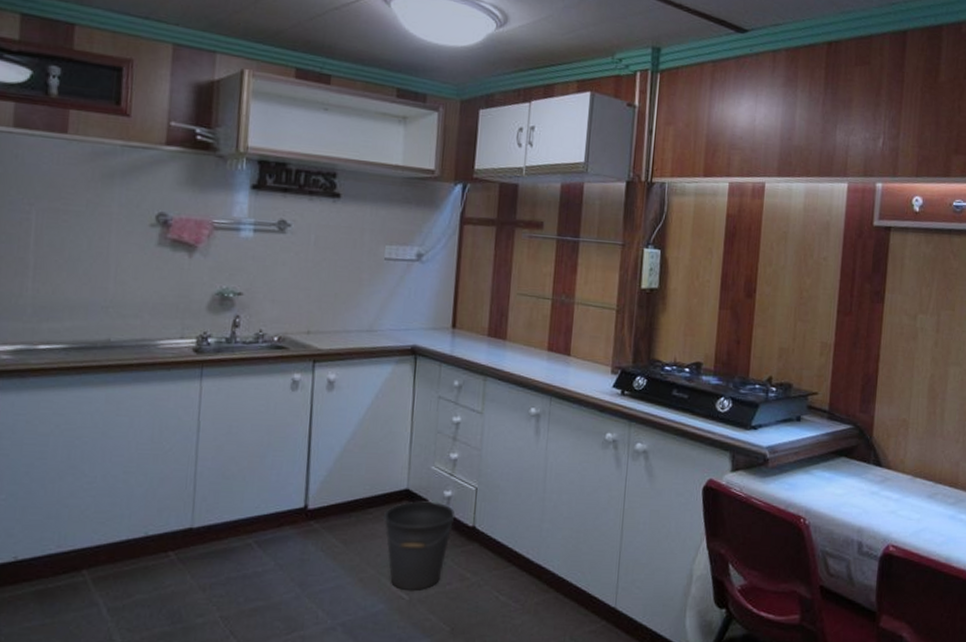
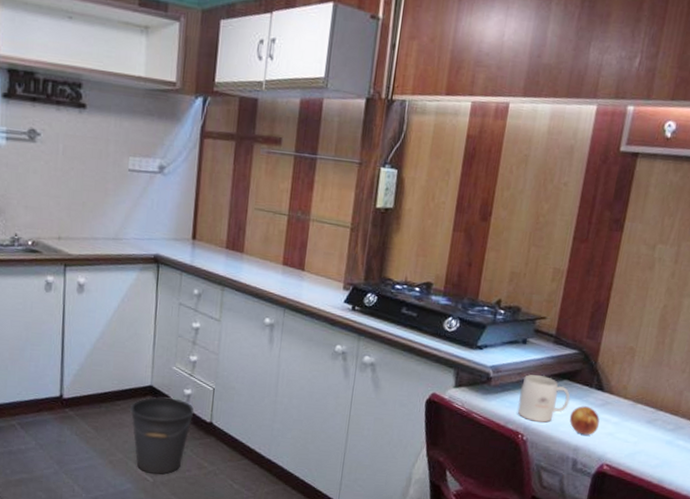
mug: none [797,453,849,504] -> present [517,374,570,423]
fruit: none [850,483,881,515] -> present [569,406,600,436]

